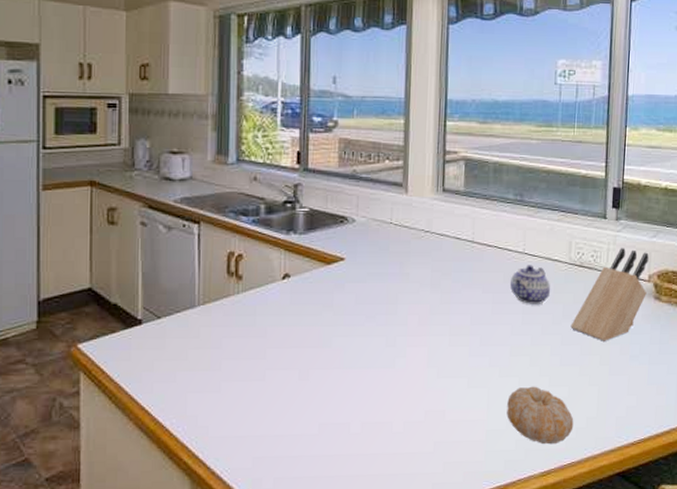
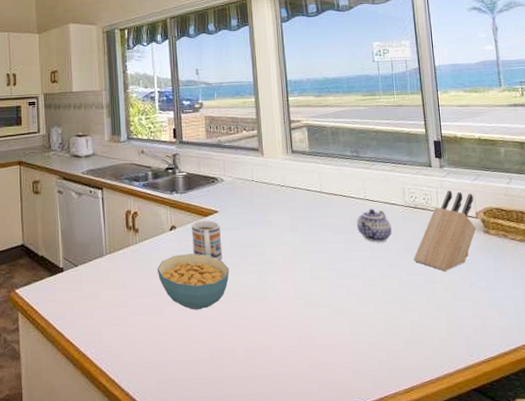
cereal bowl: none [261,309,351,377] -> present [157,254,229,310]
mug: none [309,268,346,318] -> present [191,220,223,261]
fruit: present [507,386,574,445] -> none [367,312,428,364]

